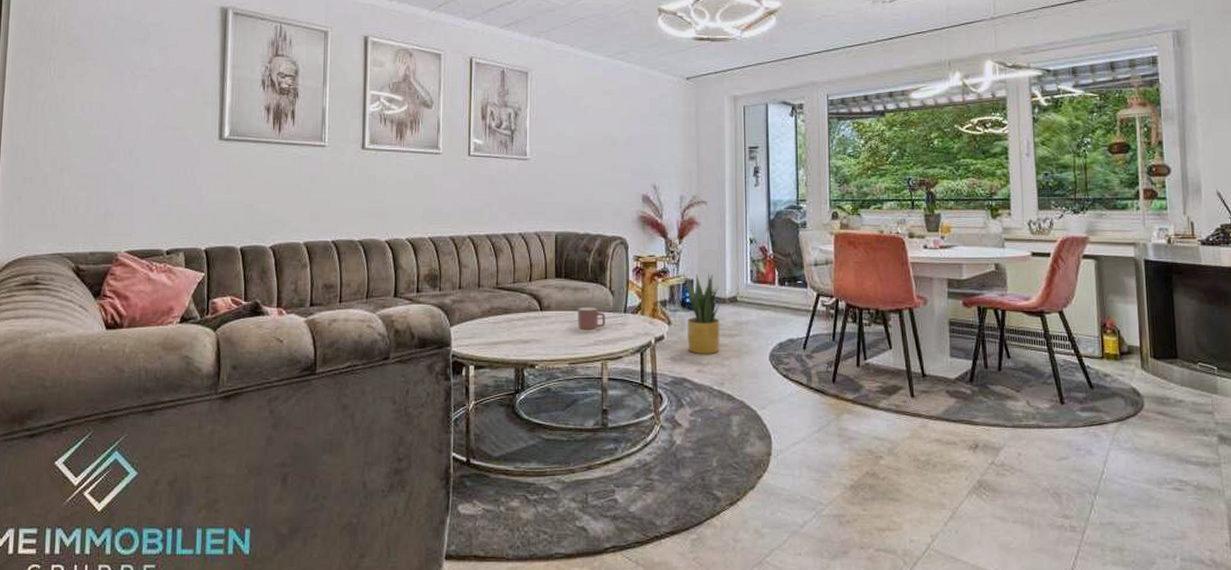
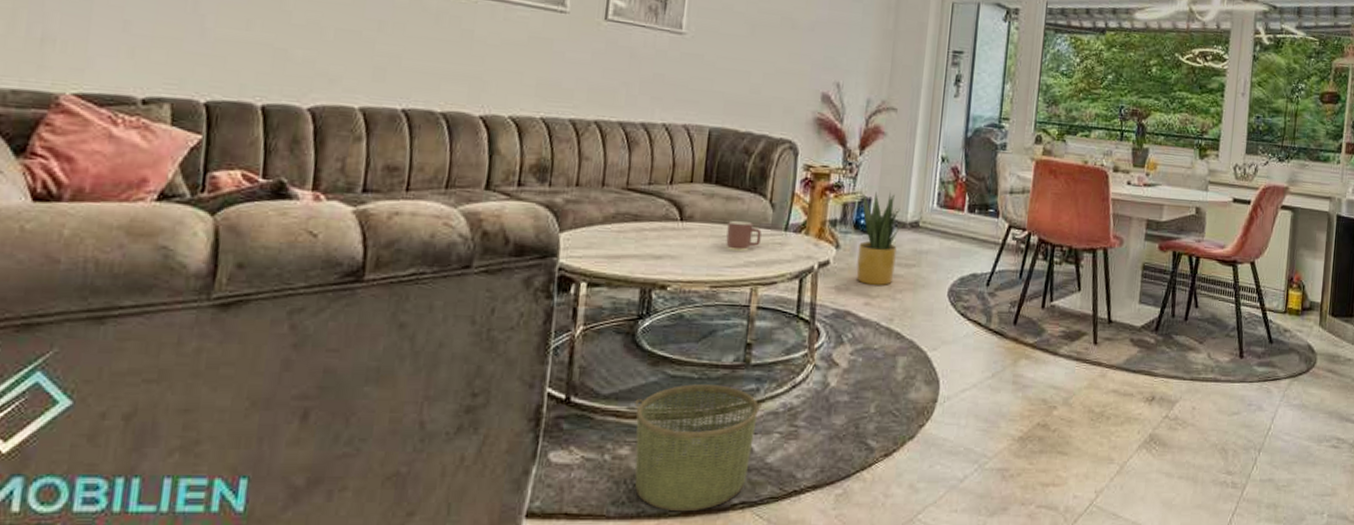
basket: none [519,446,621,555] -> present [634,384,762,512]

